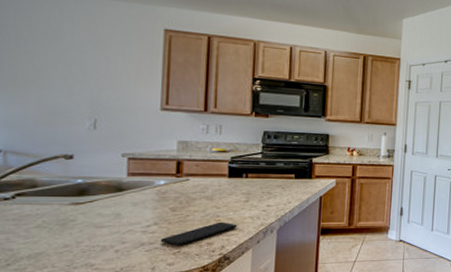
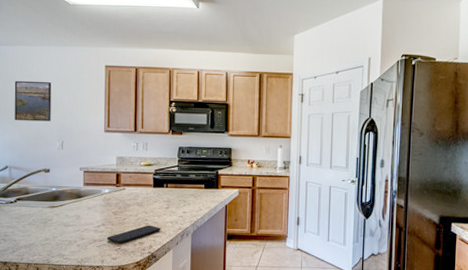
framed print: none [15,36,80,94] -> present [14,80,52,122]

